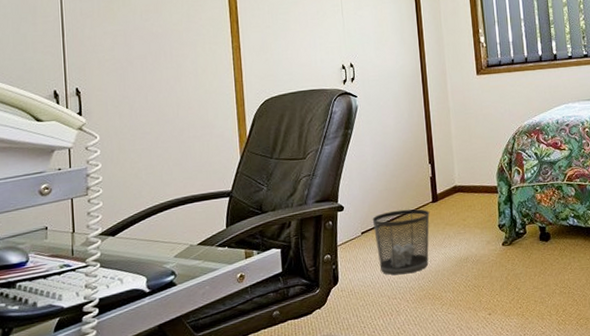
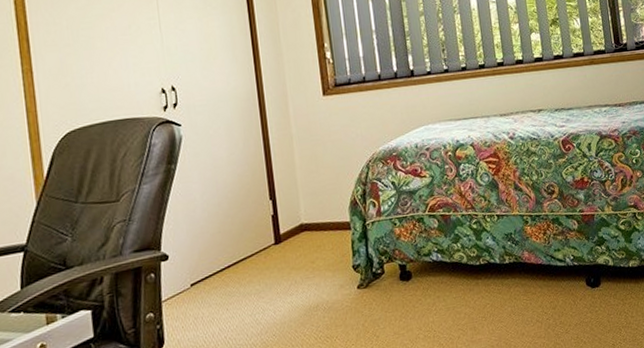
waste bin: present [372,209,430,275] -> none [203,252,273,332]

